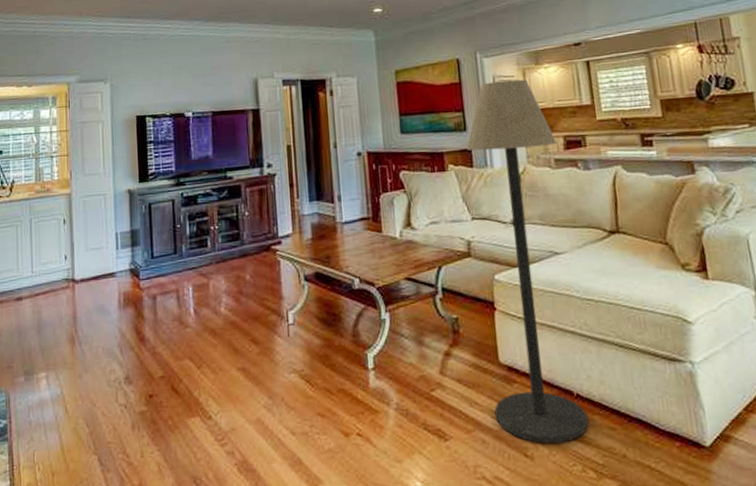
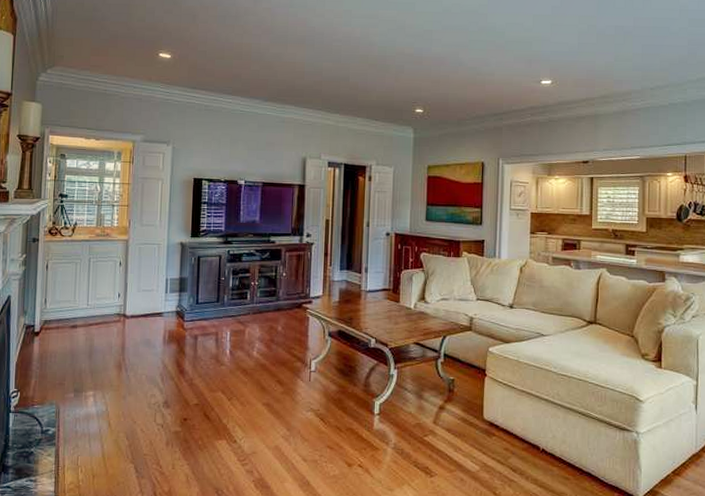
floor lamp: present [466,79,589,444] -> none [474,185,556,487]

